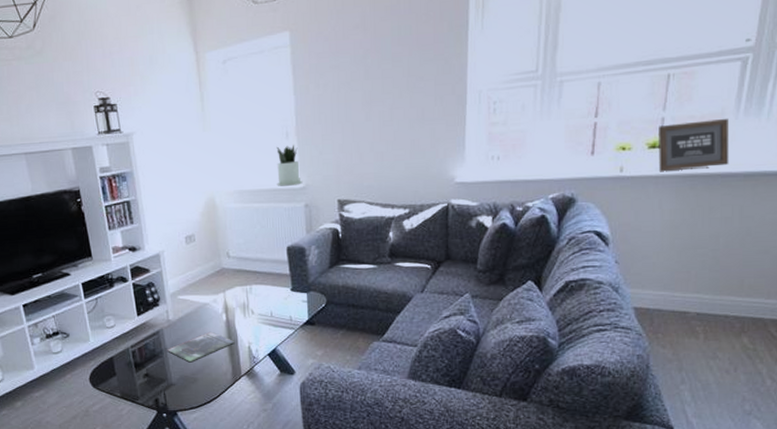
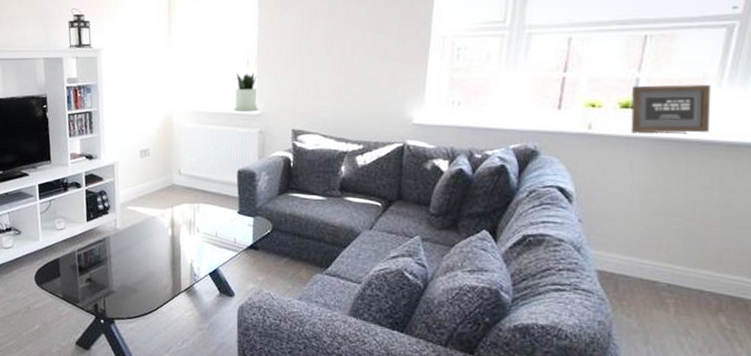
magazine: present [167,331,235,363] -> none [112,244,178,273]

